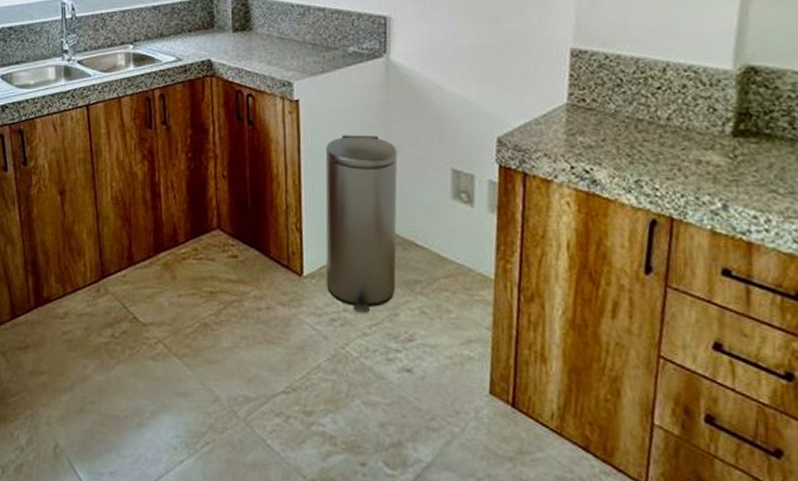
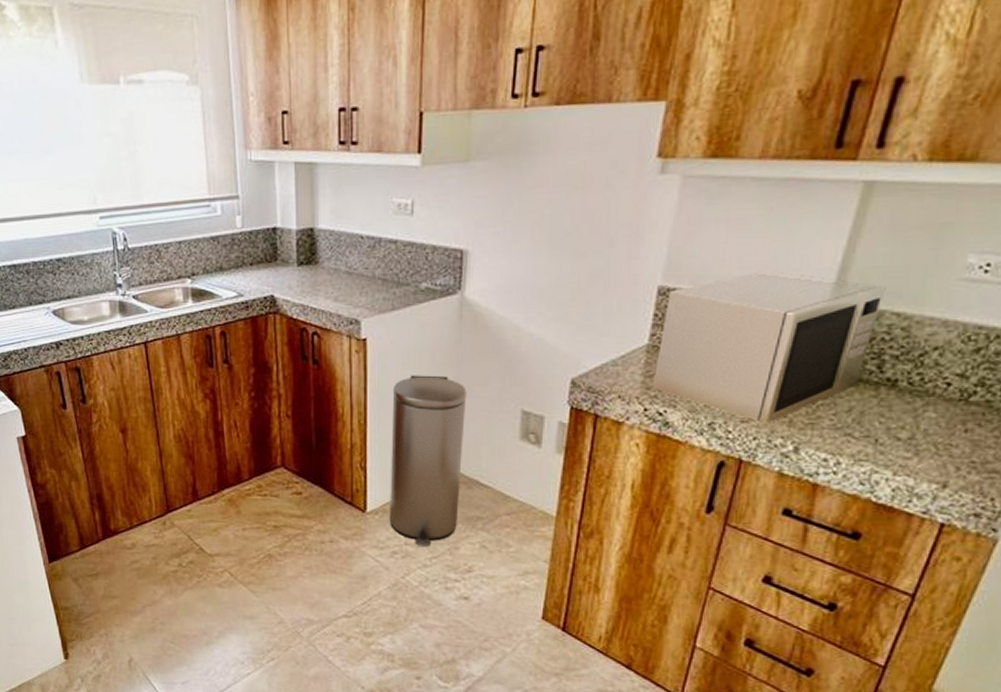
microwave: none [576,34,784,181] -> present [652,271,886,424]

